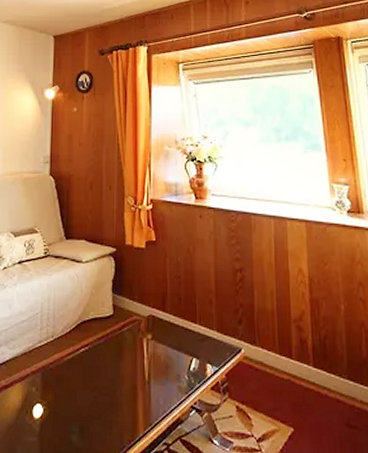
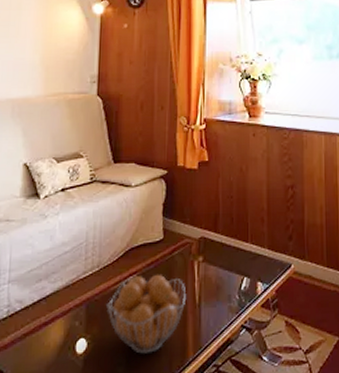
fruit basket: none [60,347,135,425] -> present [106,274,185,354]

